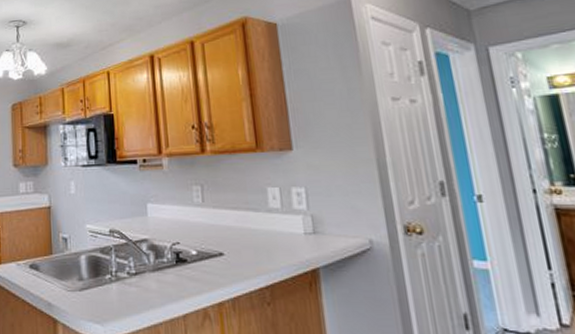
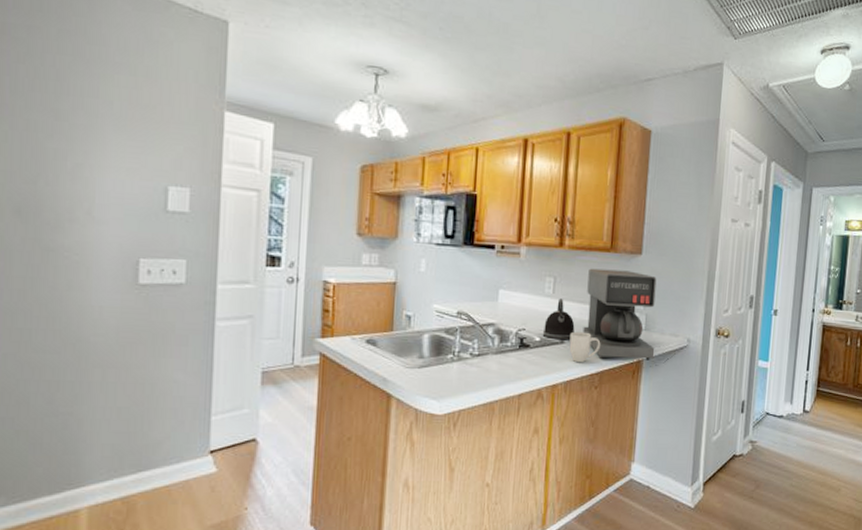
kettle: none [198,207,233,252] -> present [542,298,575,341]
mug: none [228,241,266,277] -> present [569,331,601,363]
coffee maker: none [236,169,332,270] -> present [583,268,657,360]

